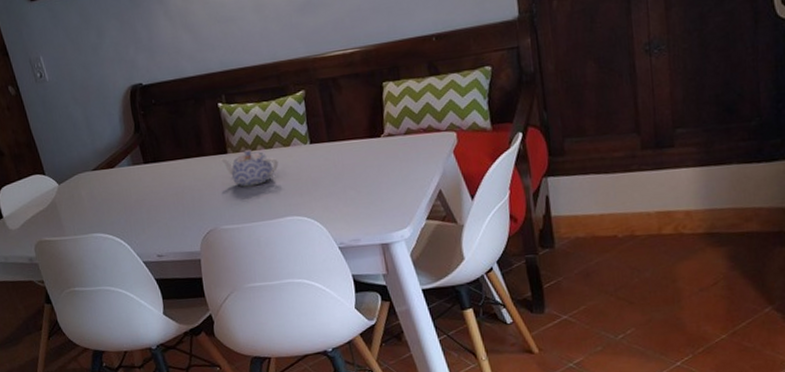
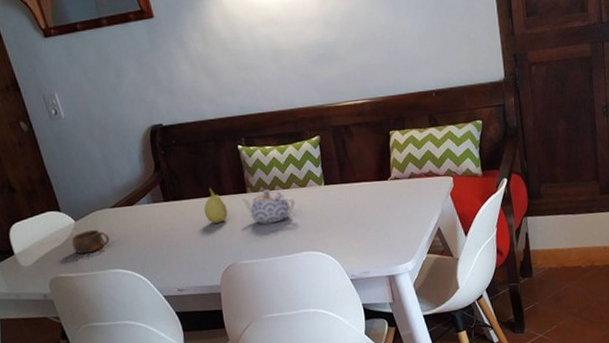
cup: none [55,192,91,218] -> present [72,229,110,255]
fruit: none [183,149,208,186] -> present [203,188,228,223]

